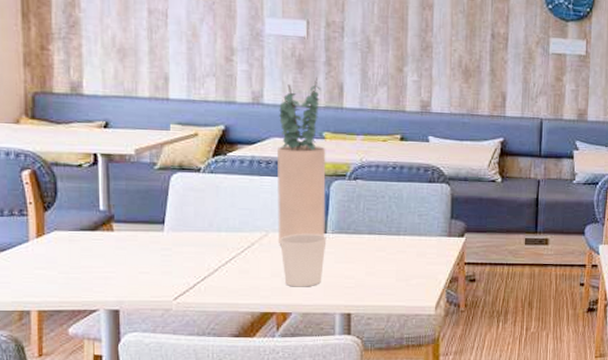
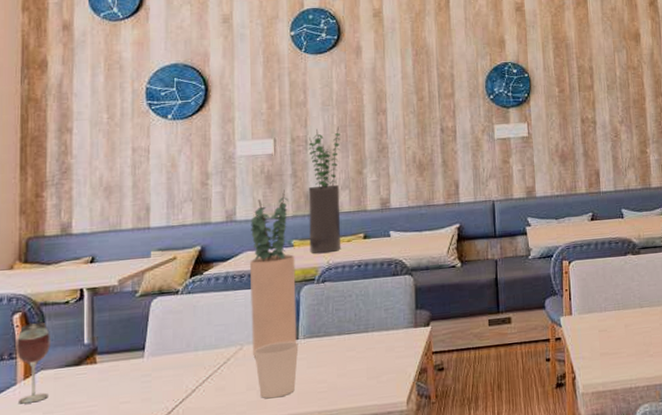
wineglass: none [26,183,65,262] -> present [15,323,52,404]
vase: none [342,16,381,151] -> present [308,126,342,255]

